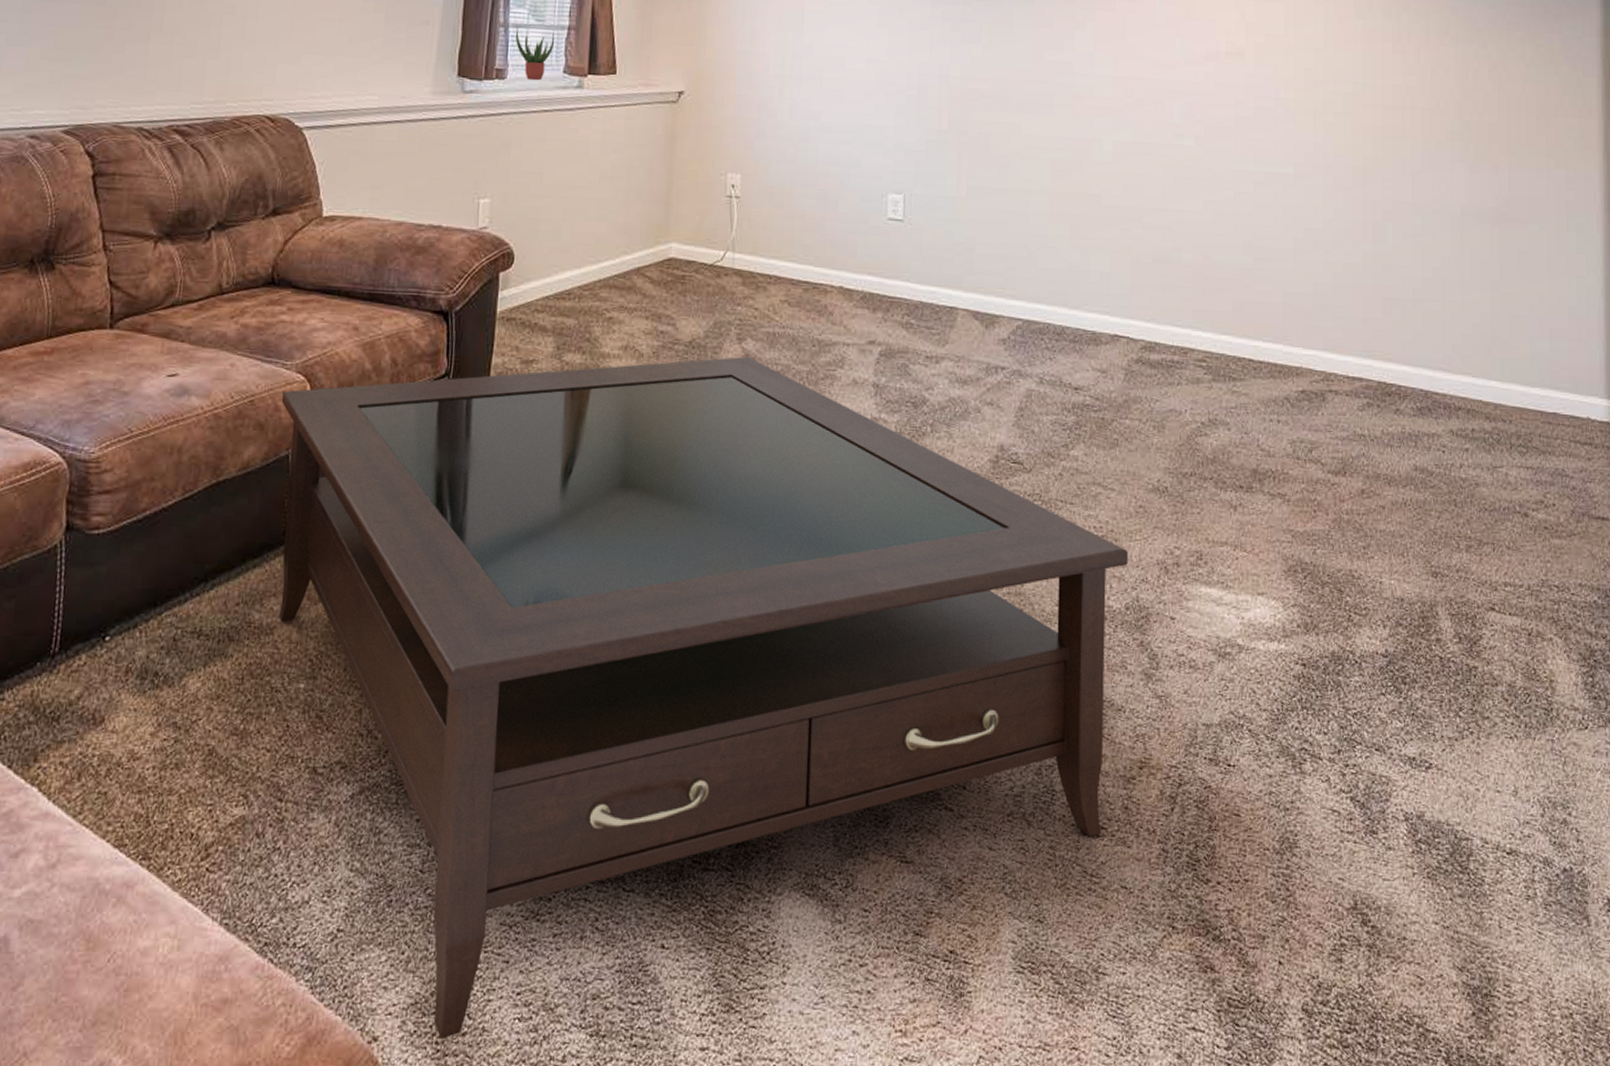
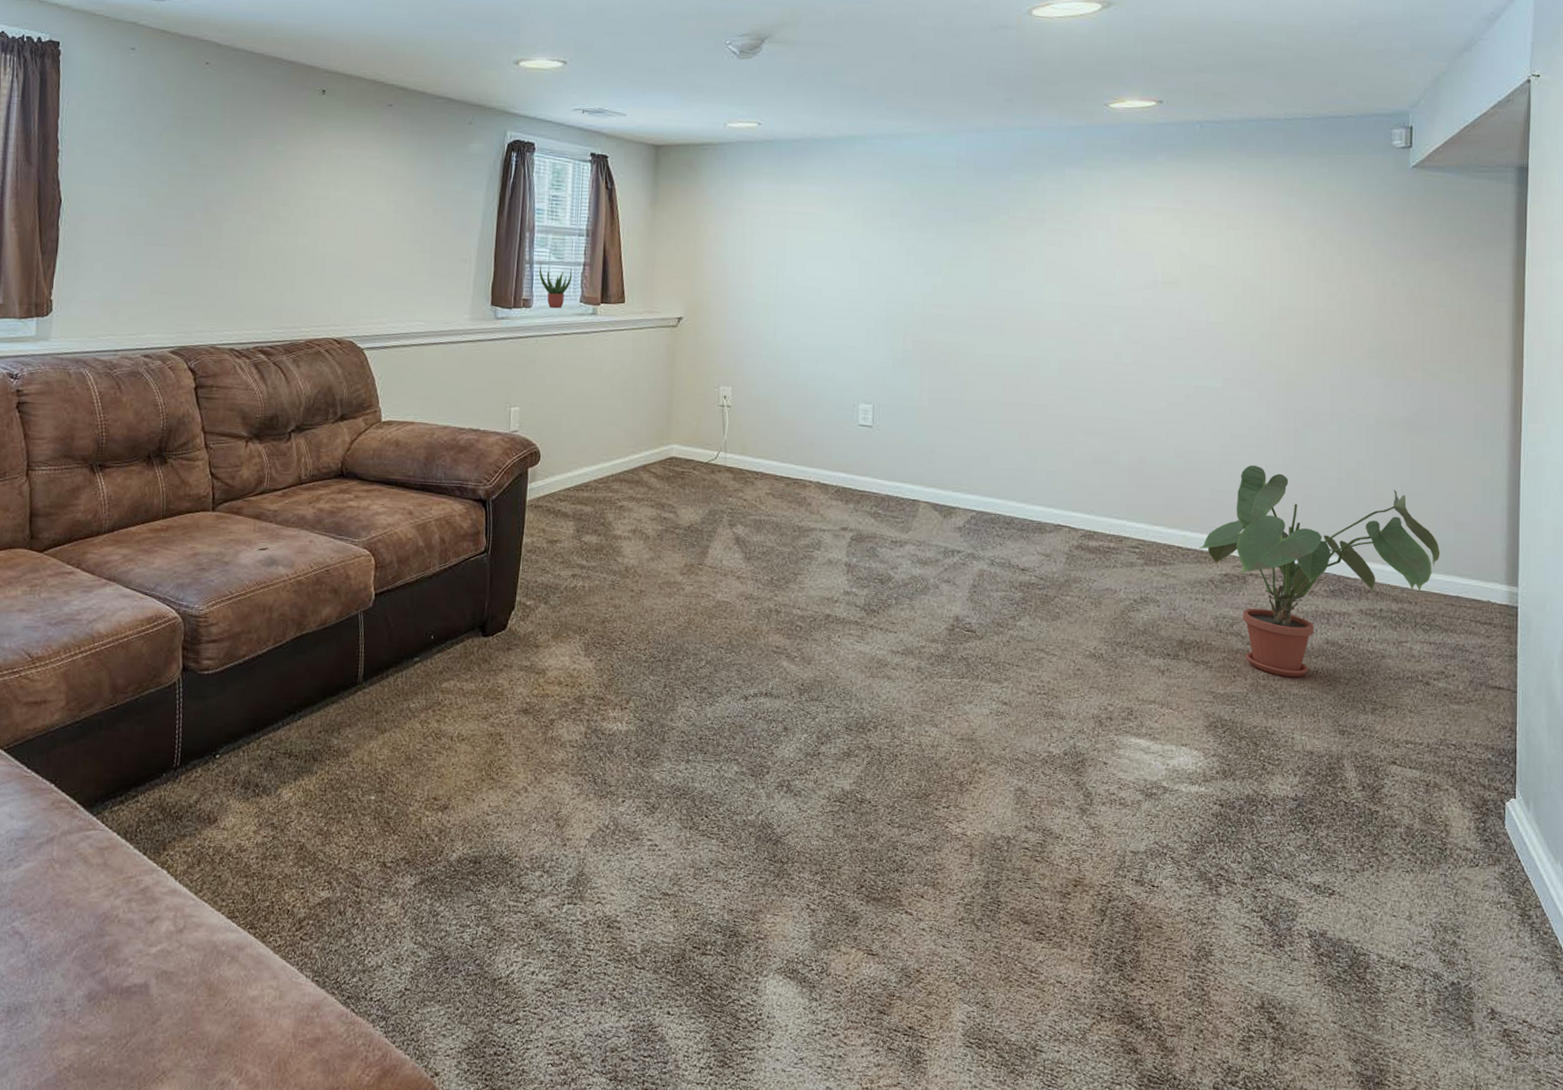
coffee table: present [278,356,1128,1040] -> none [351,539,1067,1078]
house plant: none [1272,263,1535,511] -> present [1199,465,1440,678]

